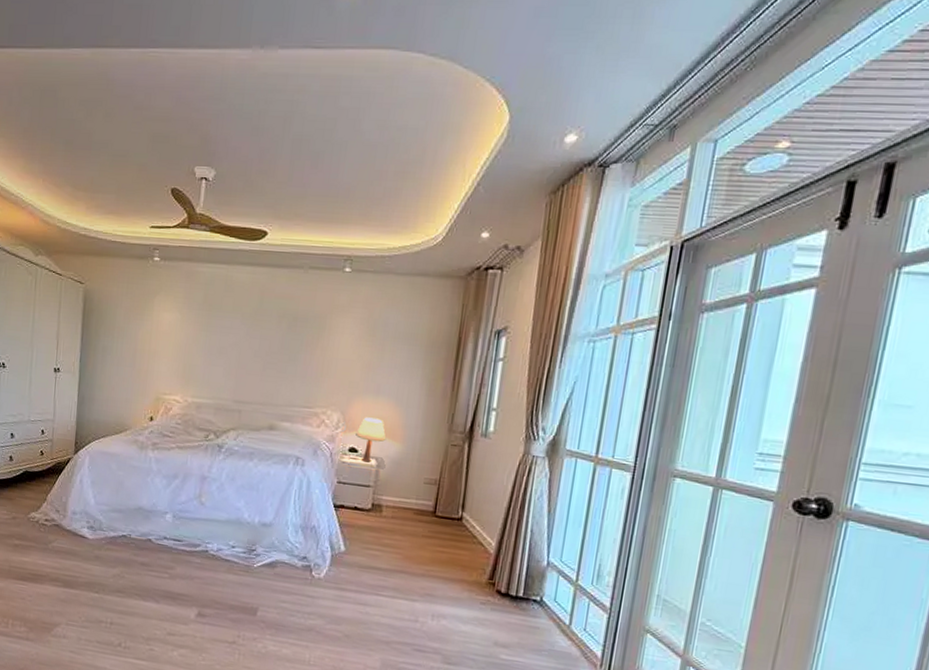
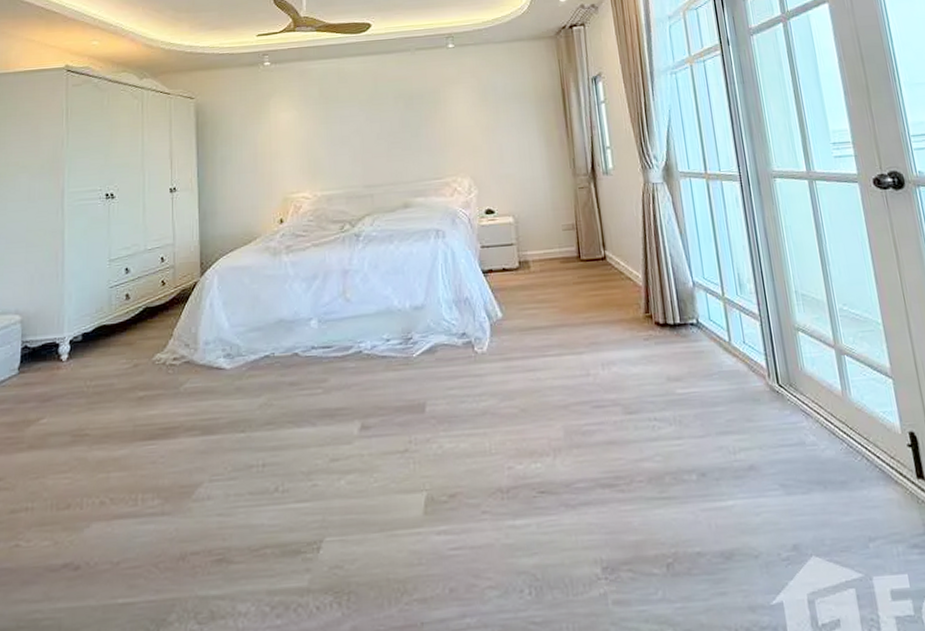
table lamp: present [356,417,386,464] -> none [489,176,519,222]

